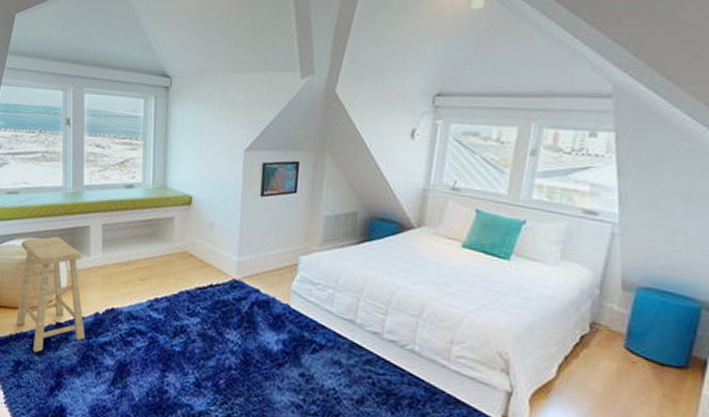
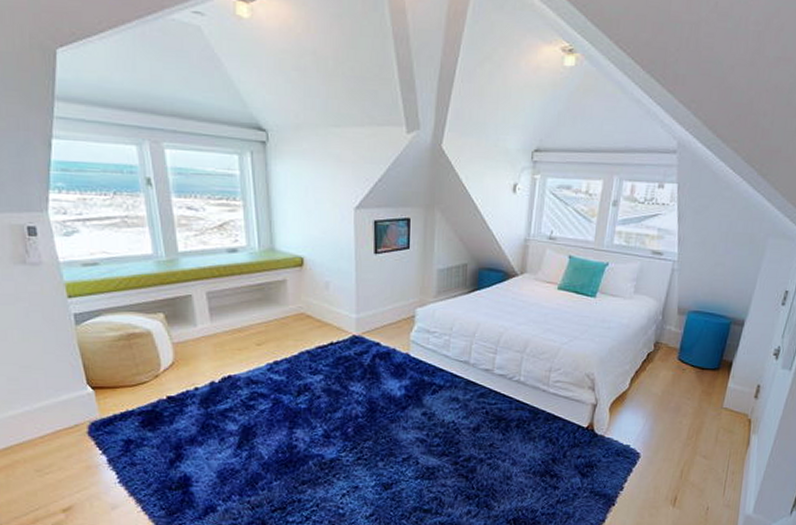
stool: present [16,236,85,353] -> none [111,308,202,429]

